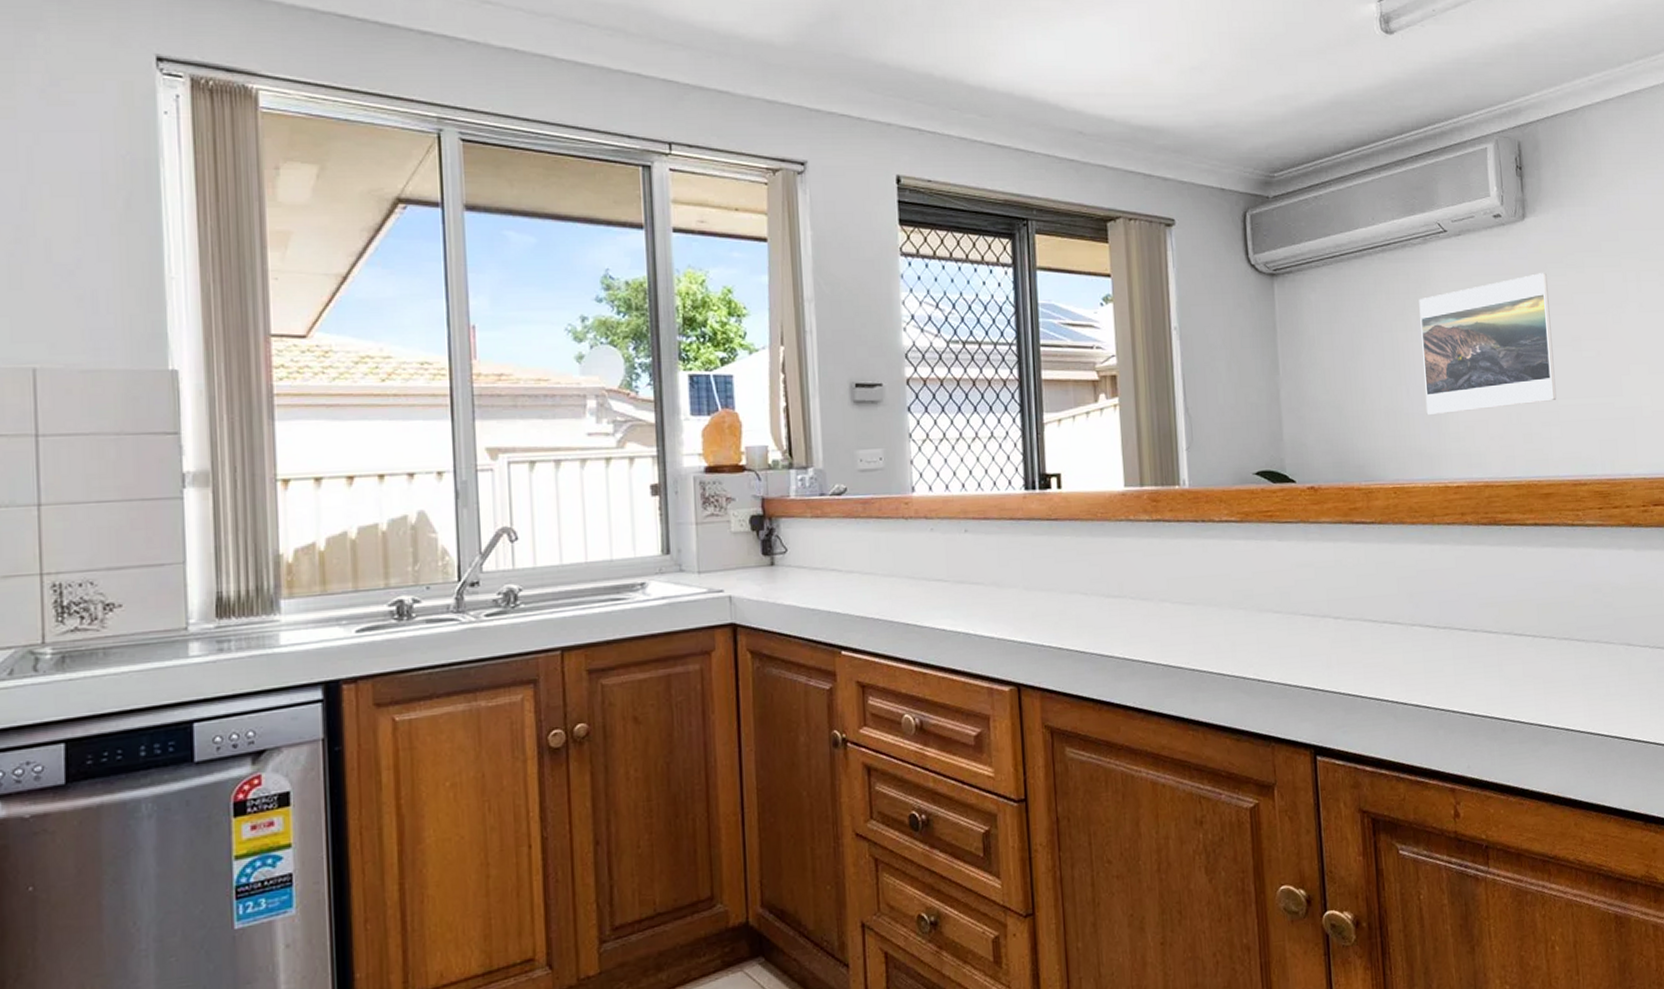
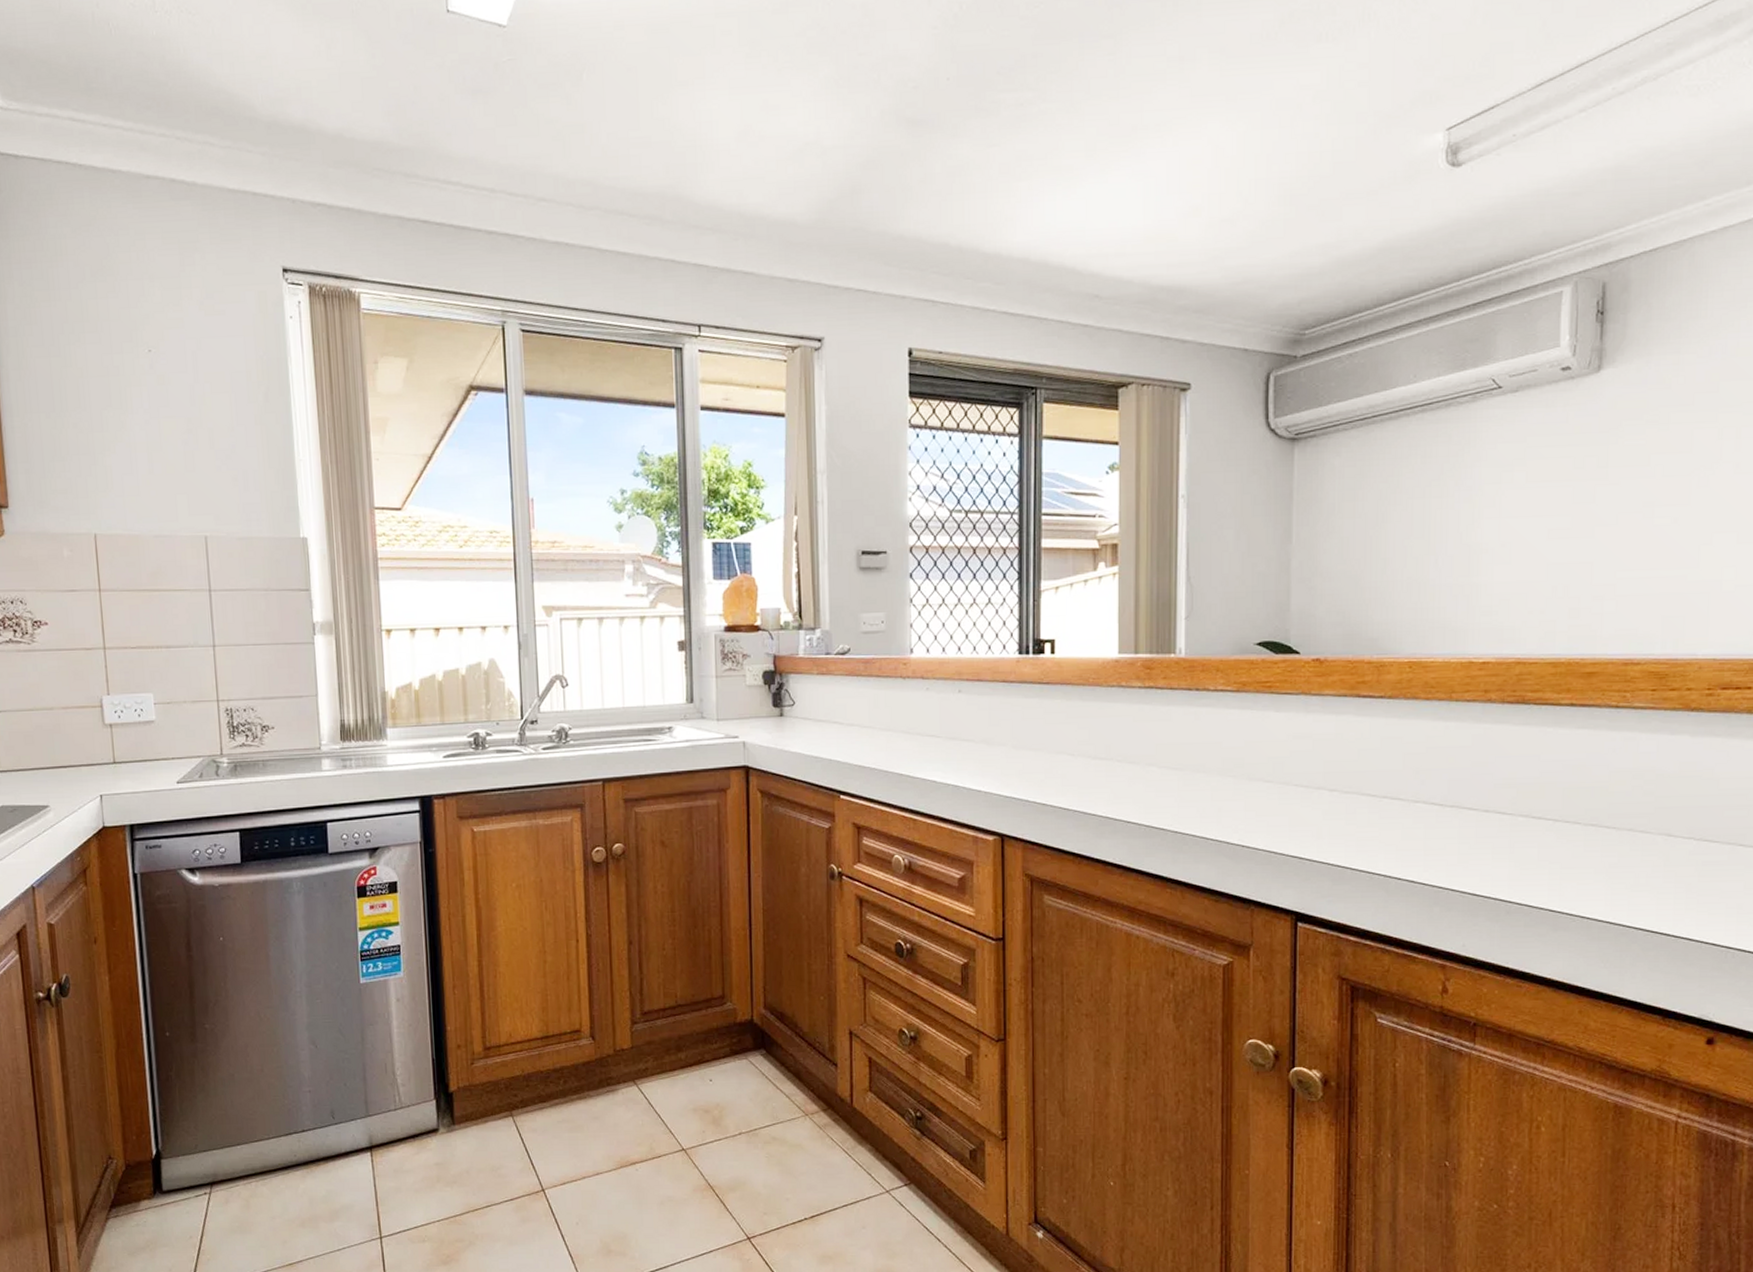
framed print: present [1419,273,1557,416] -> none [1455,431,1620,588]

